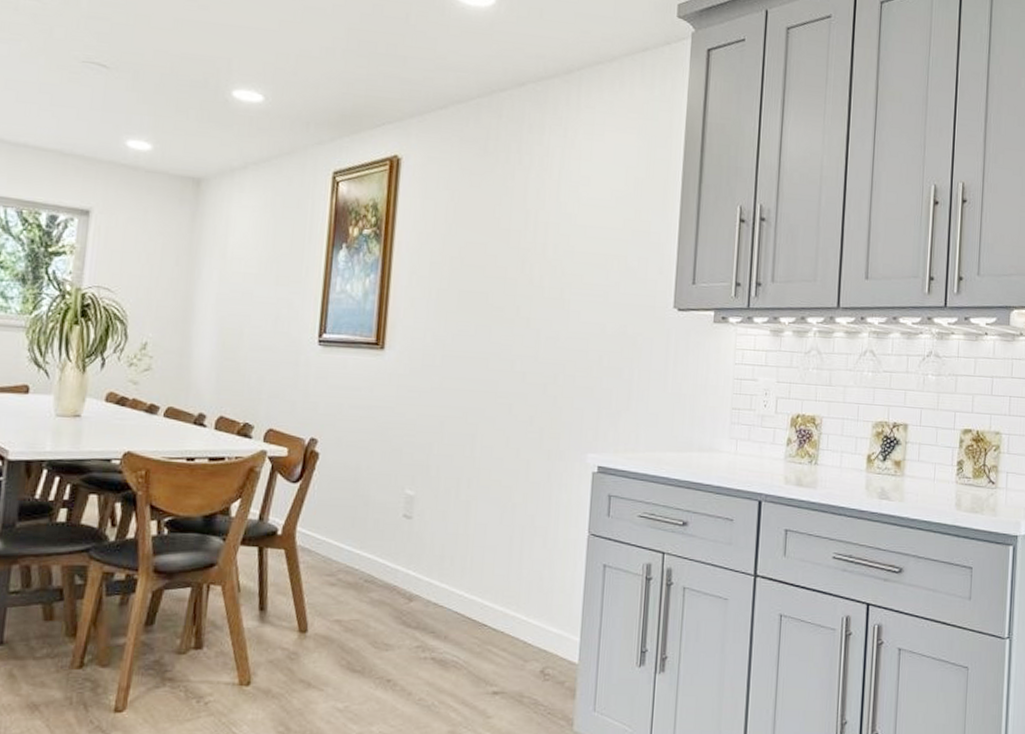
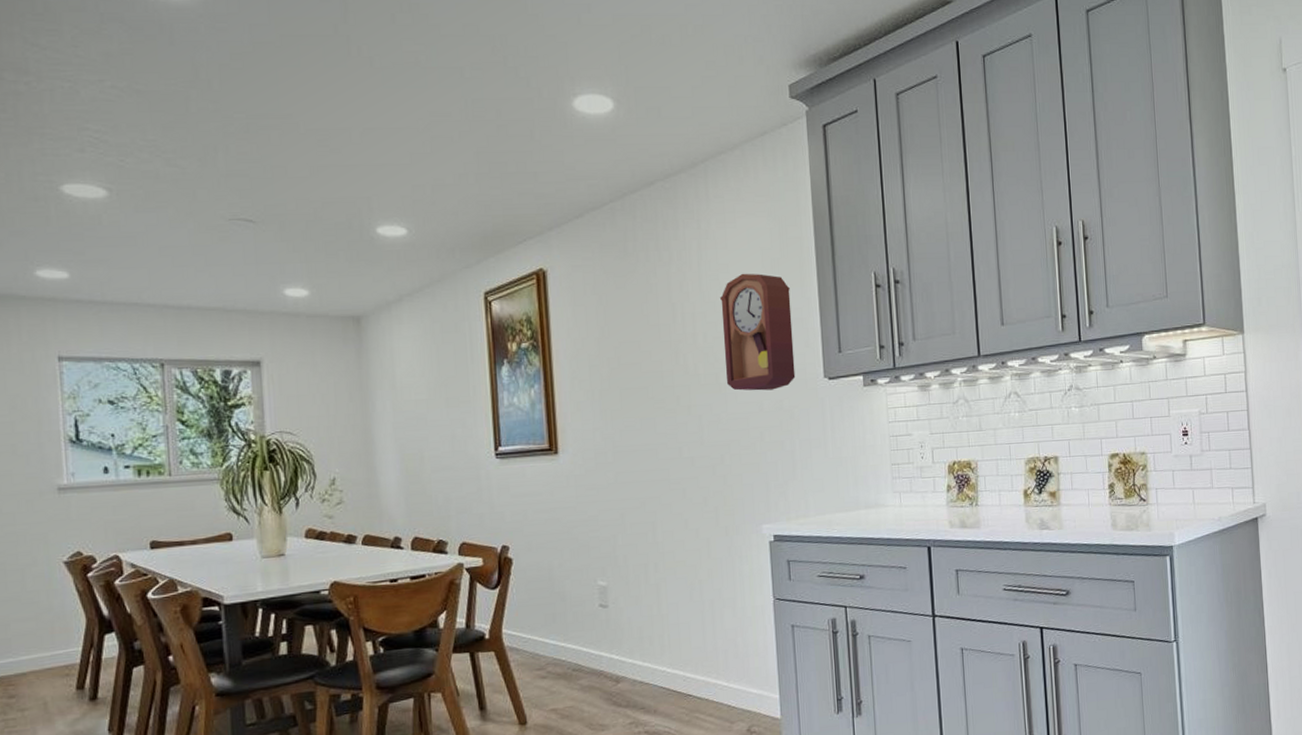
pendulum clock: none [571,188,651,314] -> present [719,273,796,391]

